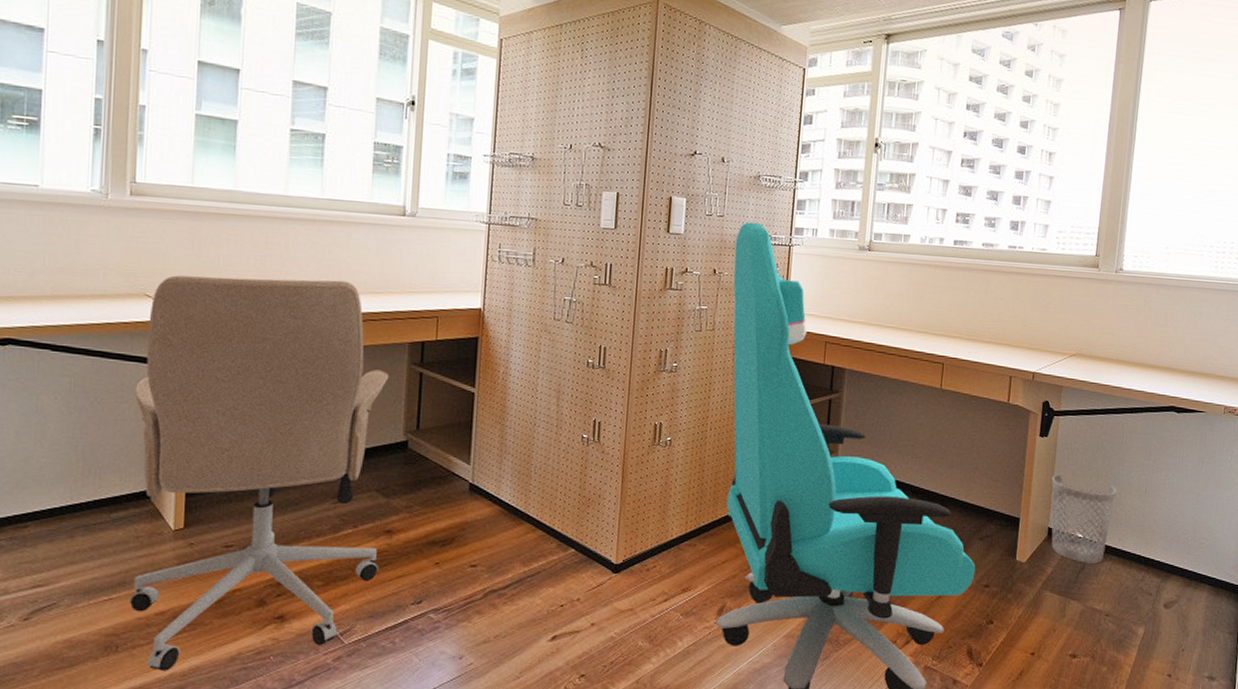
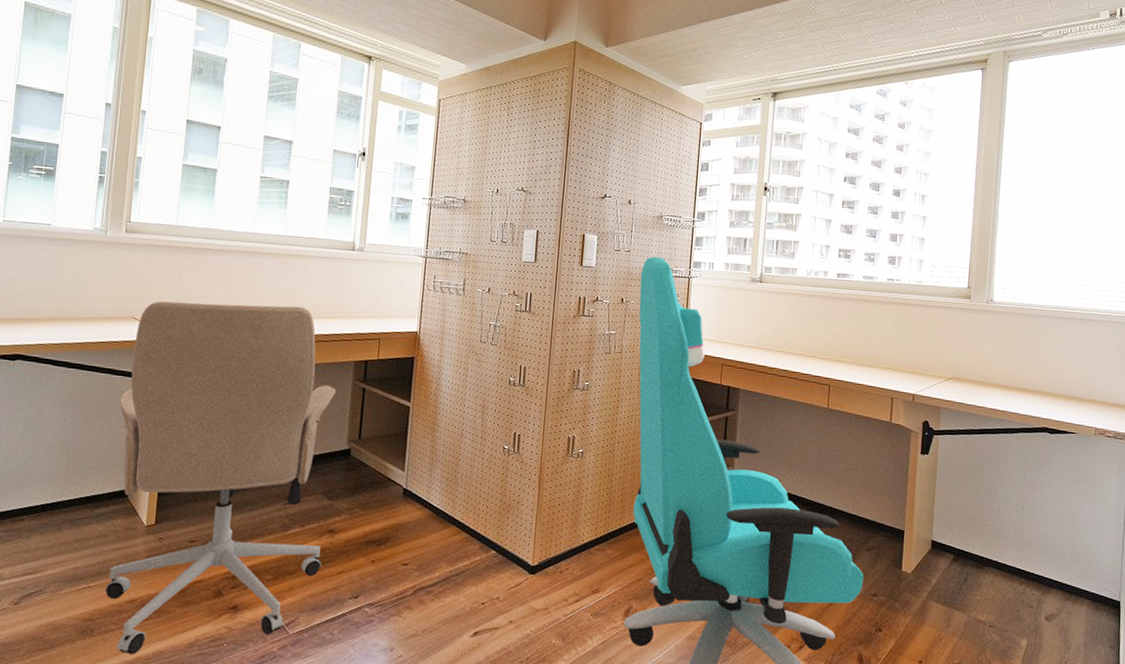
wastebasket: present [1051,473,1116,564] -> none [933,489,995,576]

